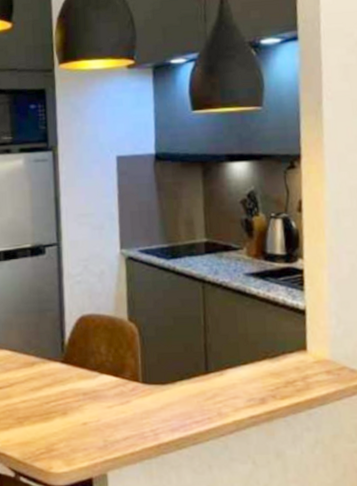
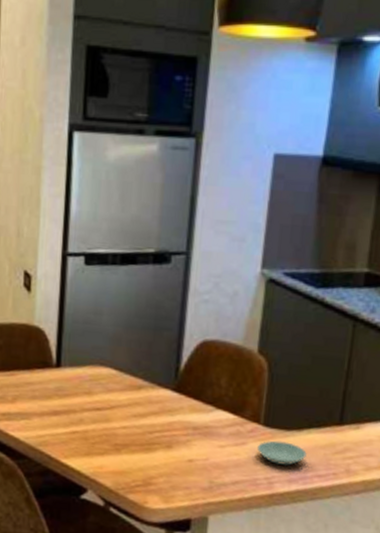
saucer: none [139,395,183,416] -> present [256,440,307,466]

